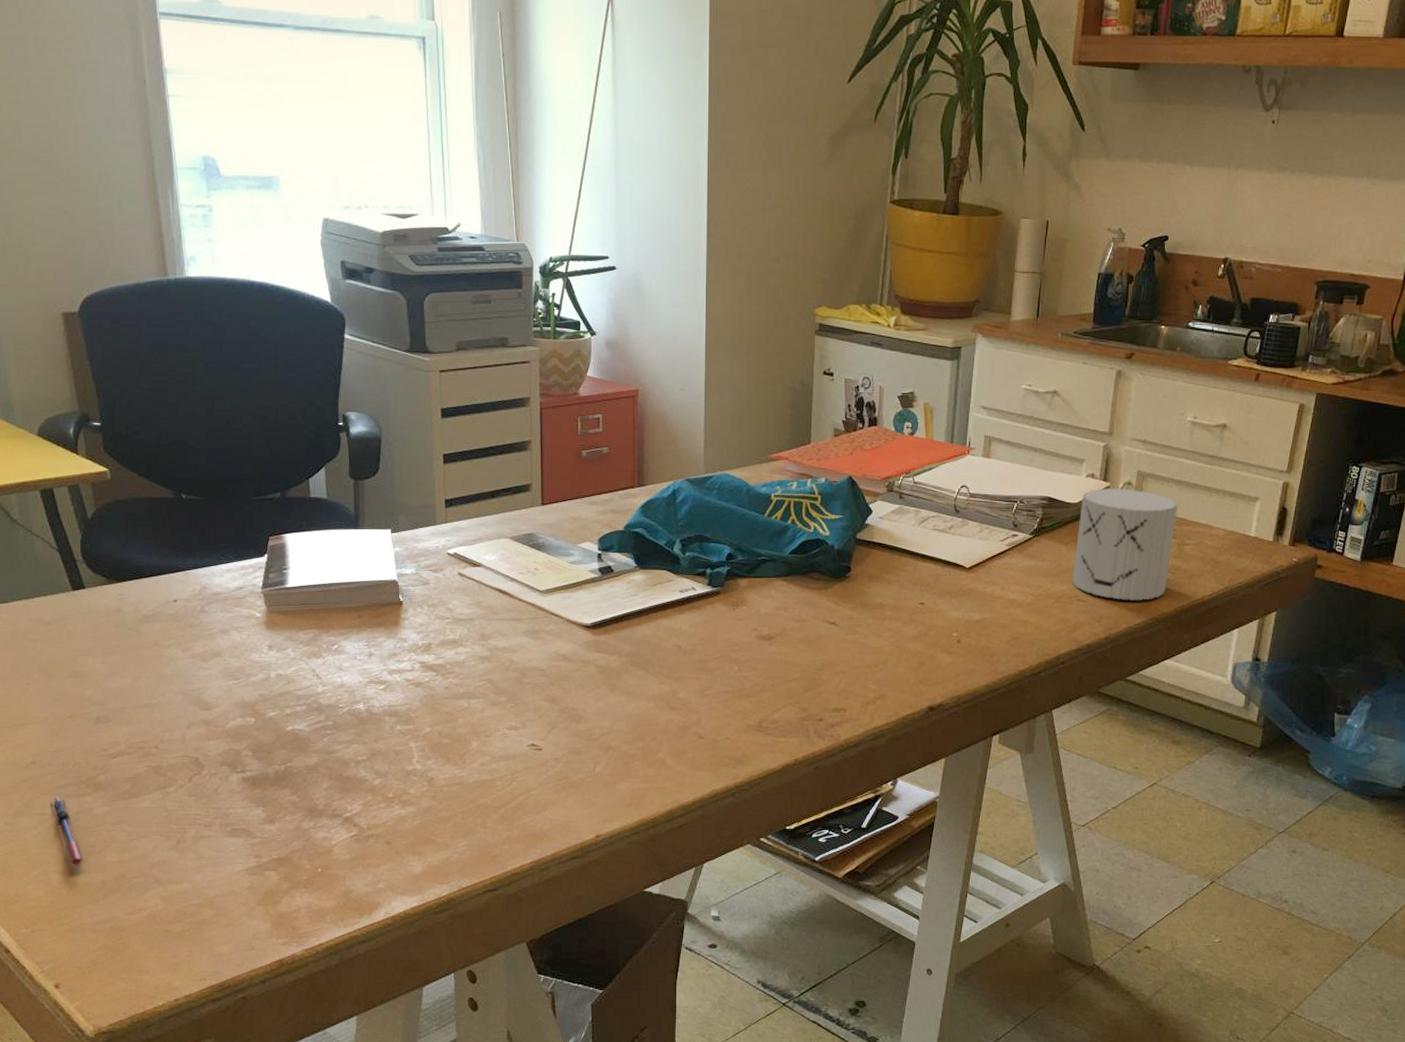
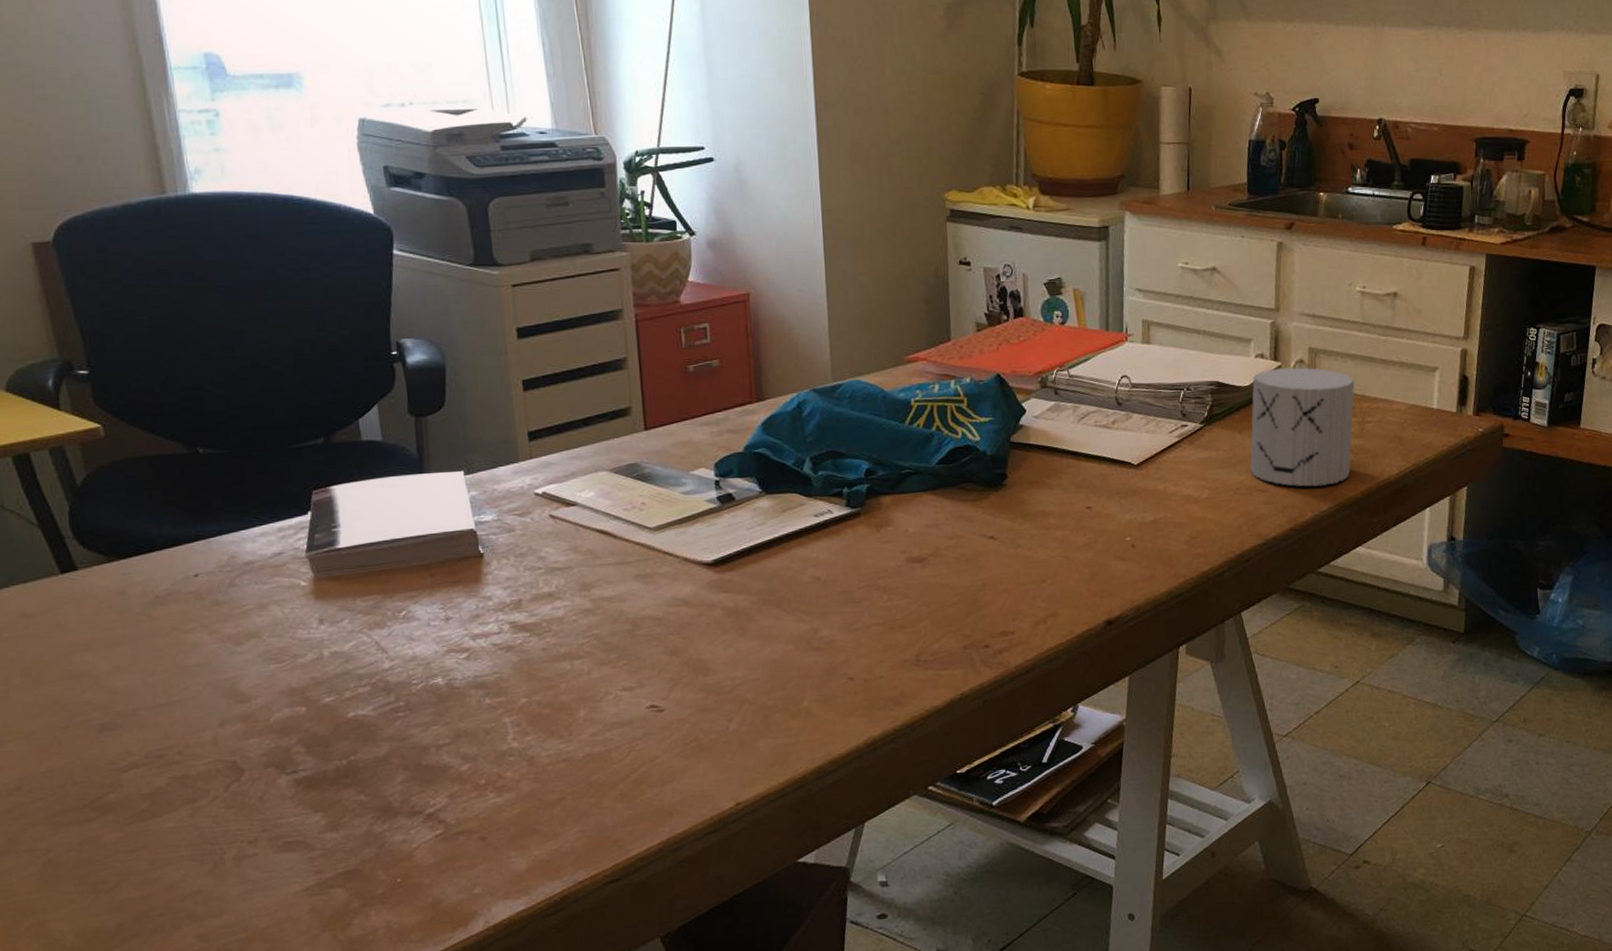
pen: present [50,797,85,866] -> none [44,827,93,910]

